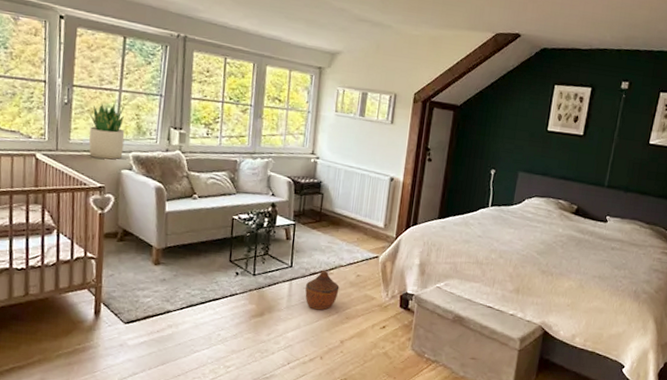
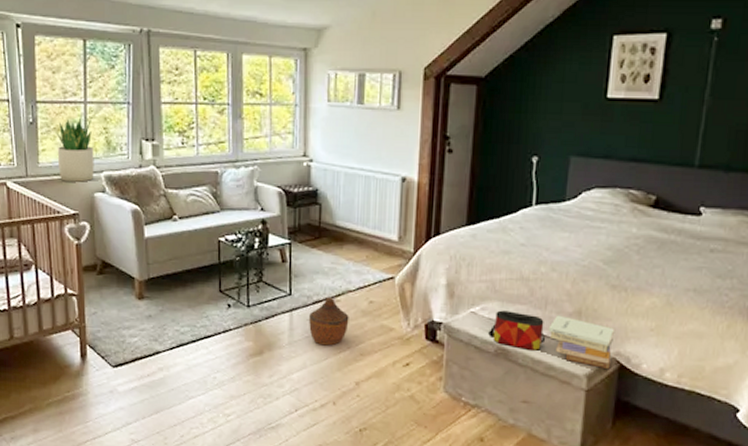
bag: none [448,286,492,320] -> present [487,310,546,352]
books: none [494,292,543,335] -> present [548,315,615,370]

